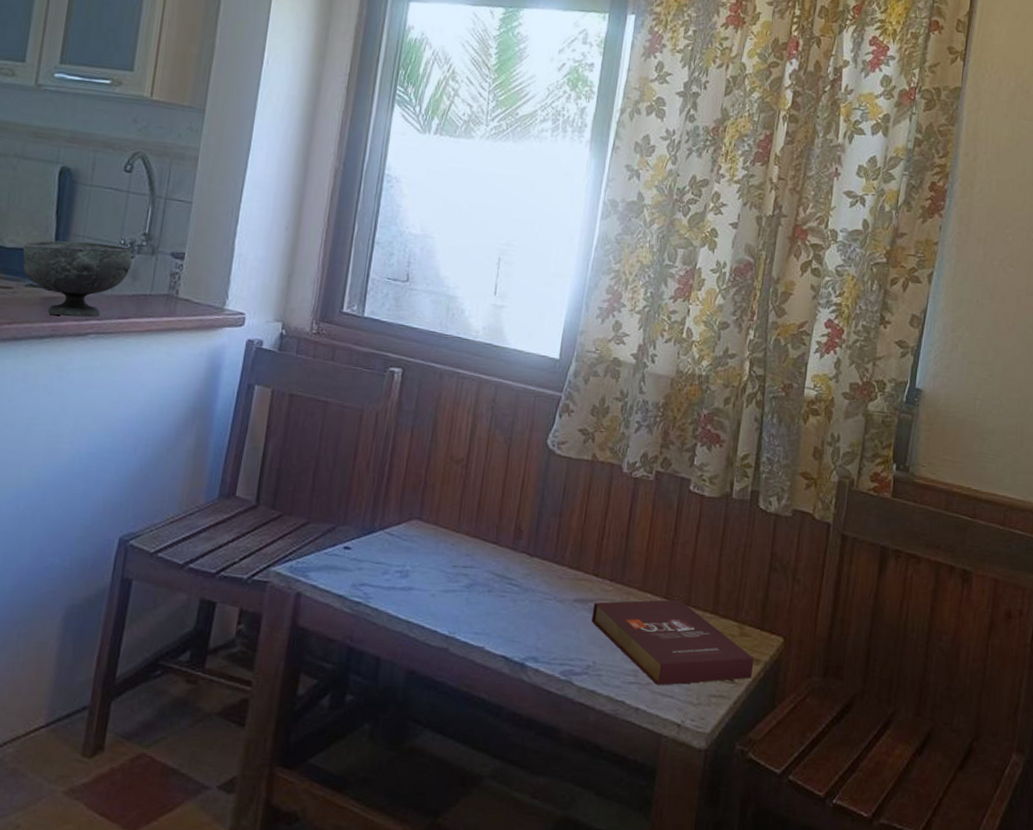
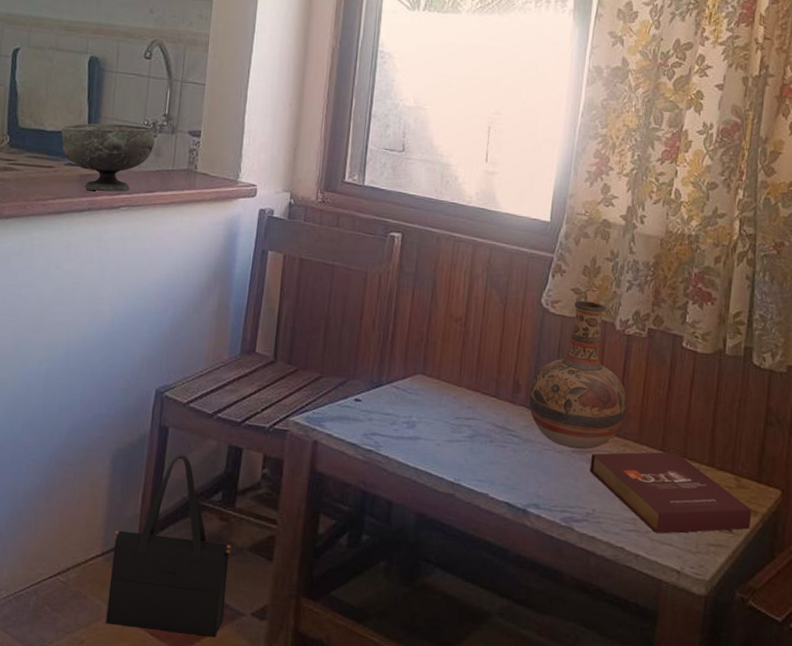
tote bag: none [47,610,198,816] -> present [106,454,231,638]
vase: none [530,442,632,599] -> present [528,300,627,450]

